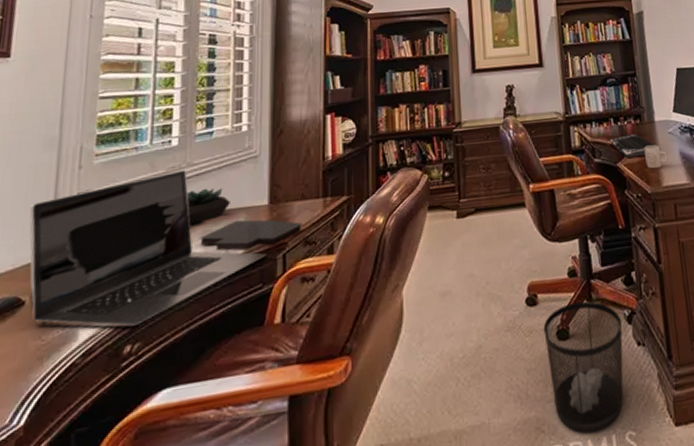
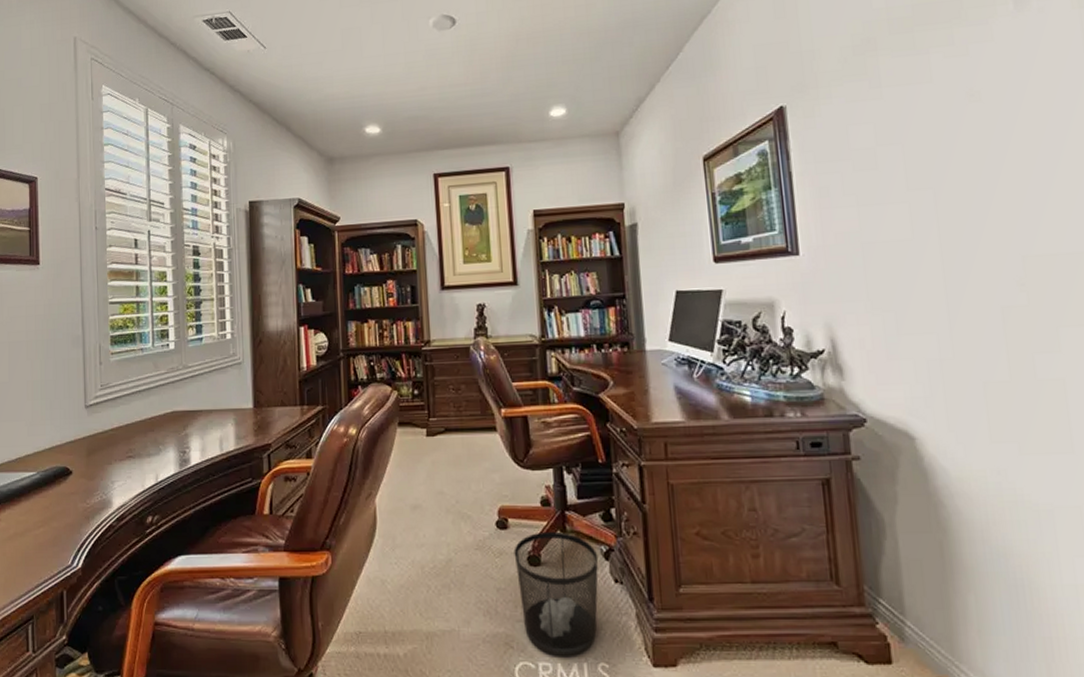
laptop: present [29,170,267,328] -> none [67,371,254,502]
succulent plant: present [186,188,230,226] -> none [185,389,221,421]
papers: present [198,219,303,251] -> none [197,419,284,448]
computer keyboard: present [610,134,655,159] -> none [591,363,645,390]
mug: present [644,145,668,169] -> none [632,376,660,403]

